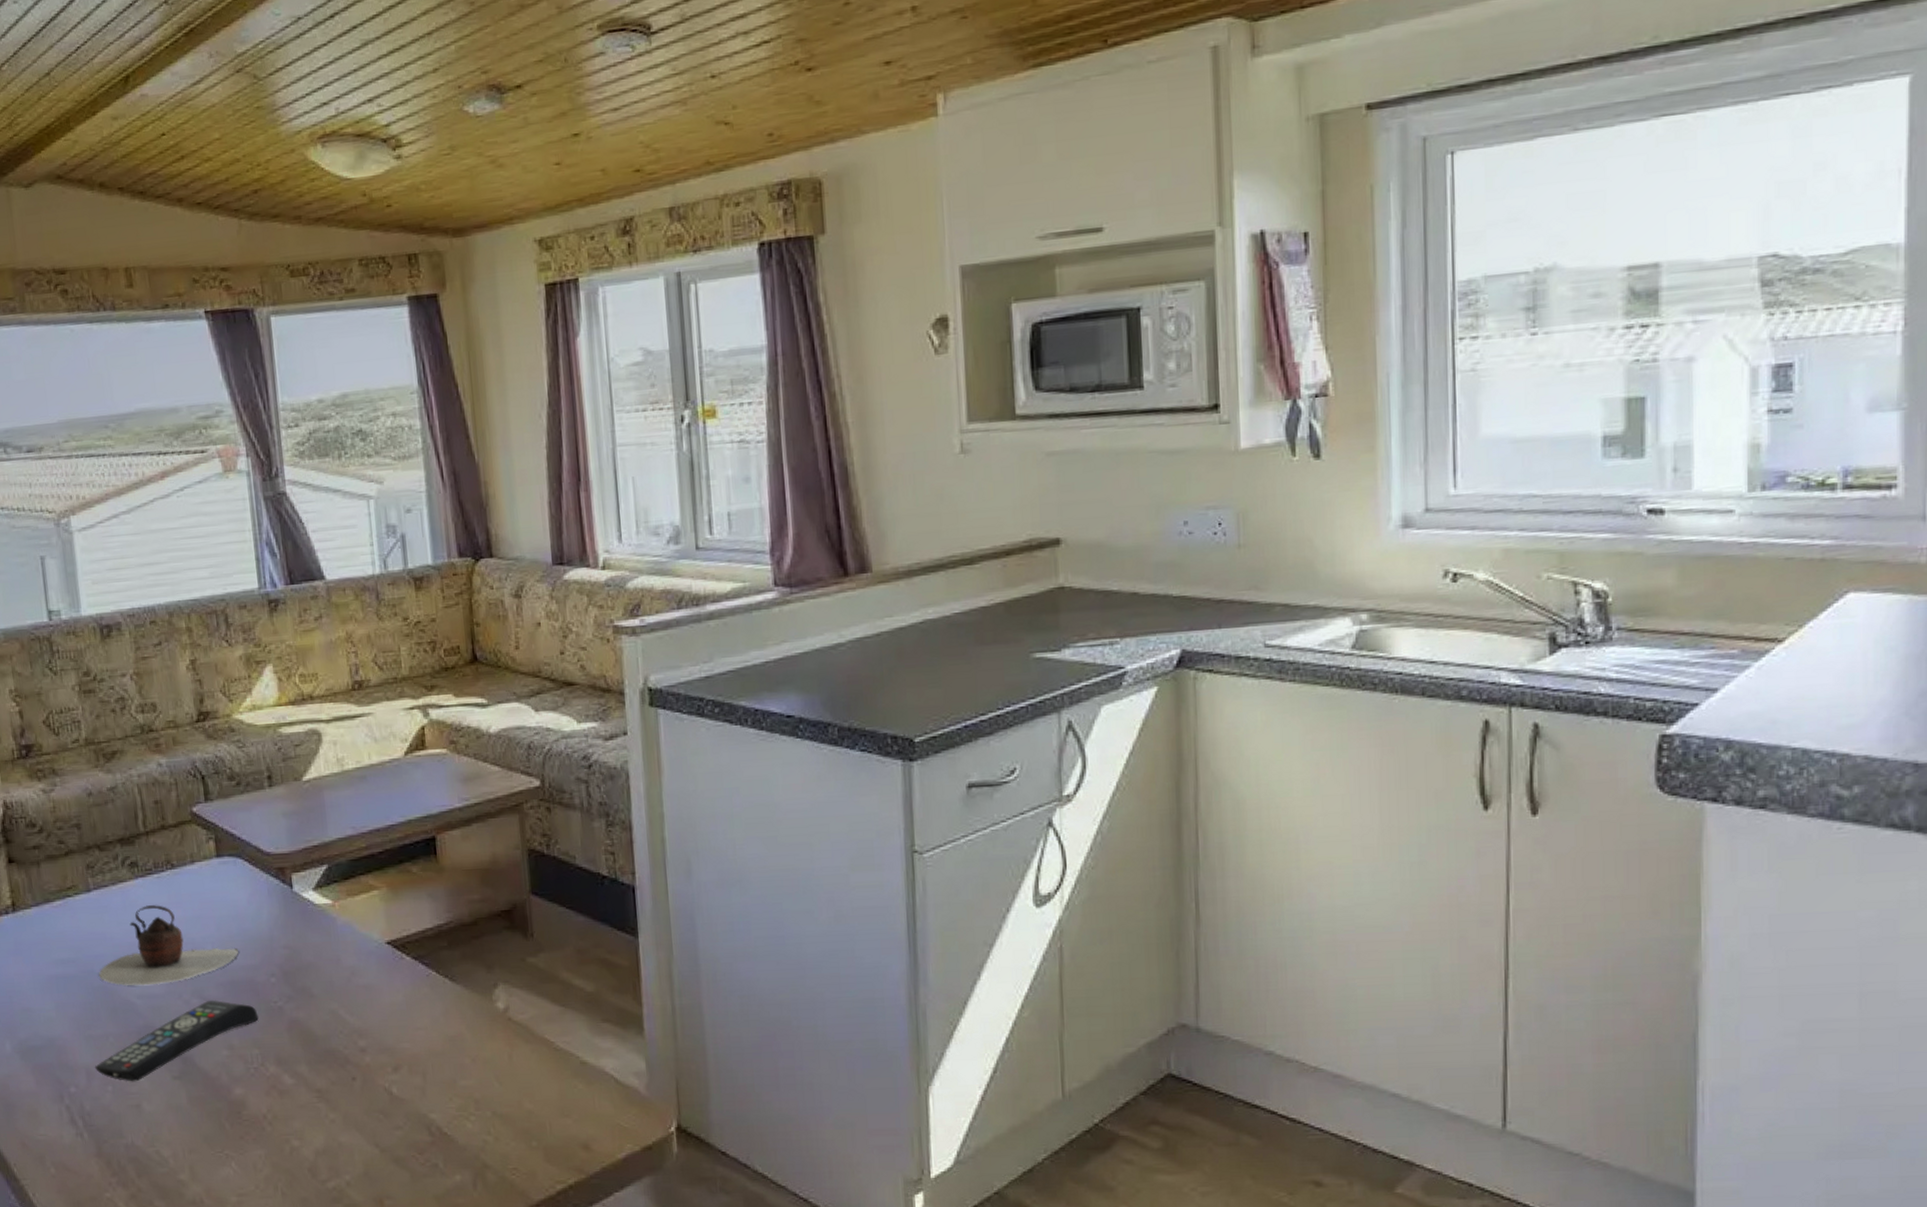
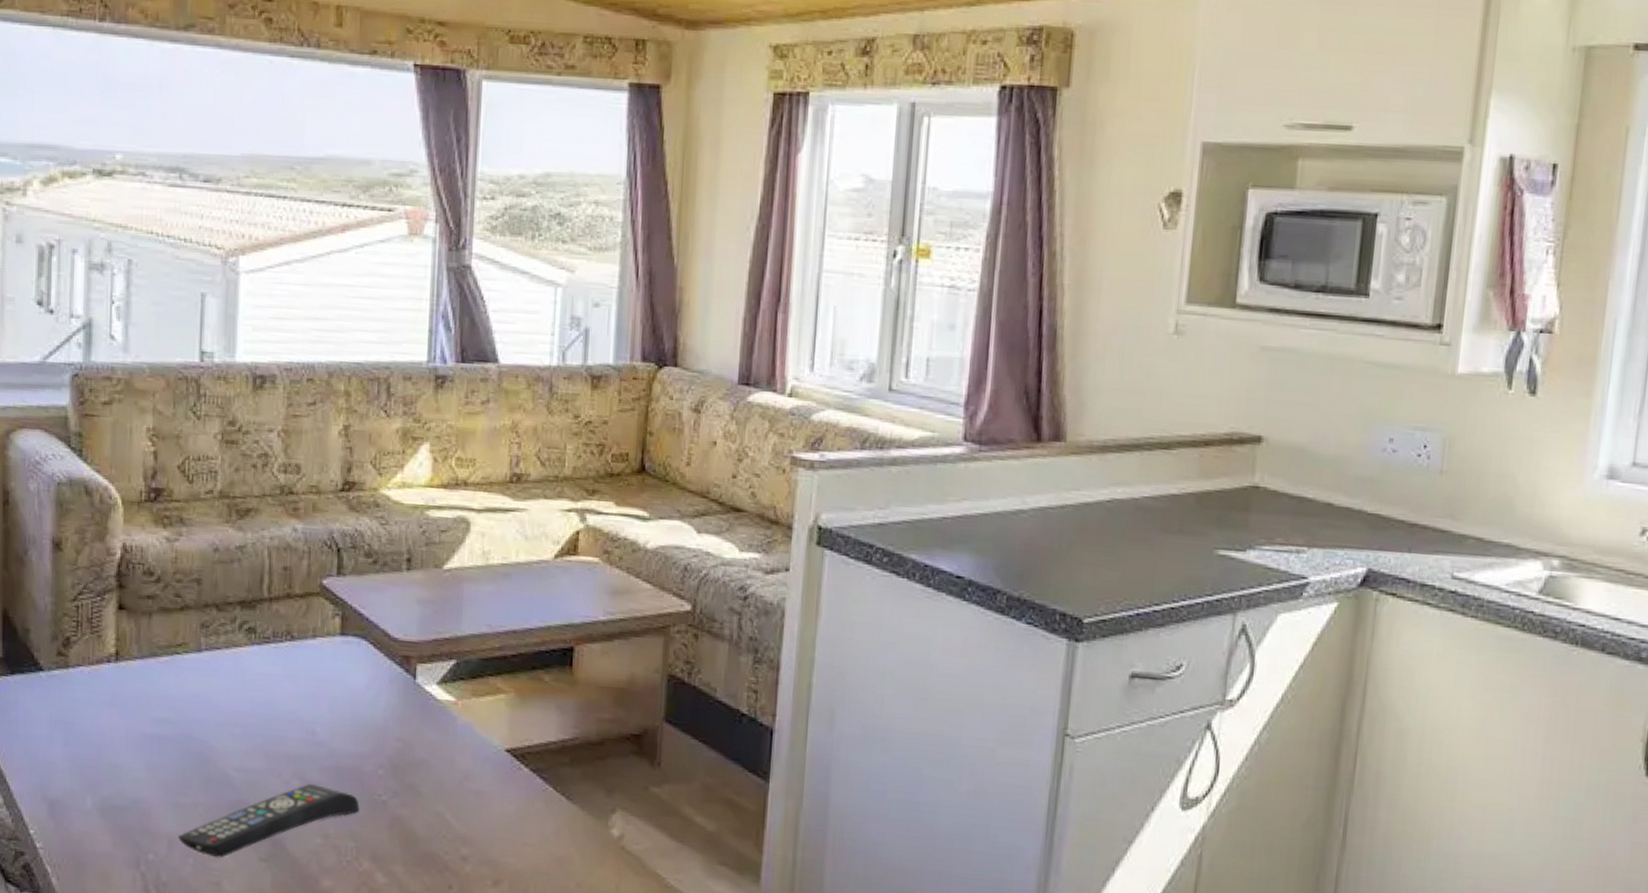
teapot: present [99,905,238,986] -> none [197,675,348,760]

